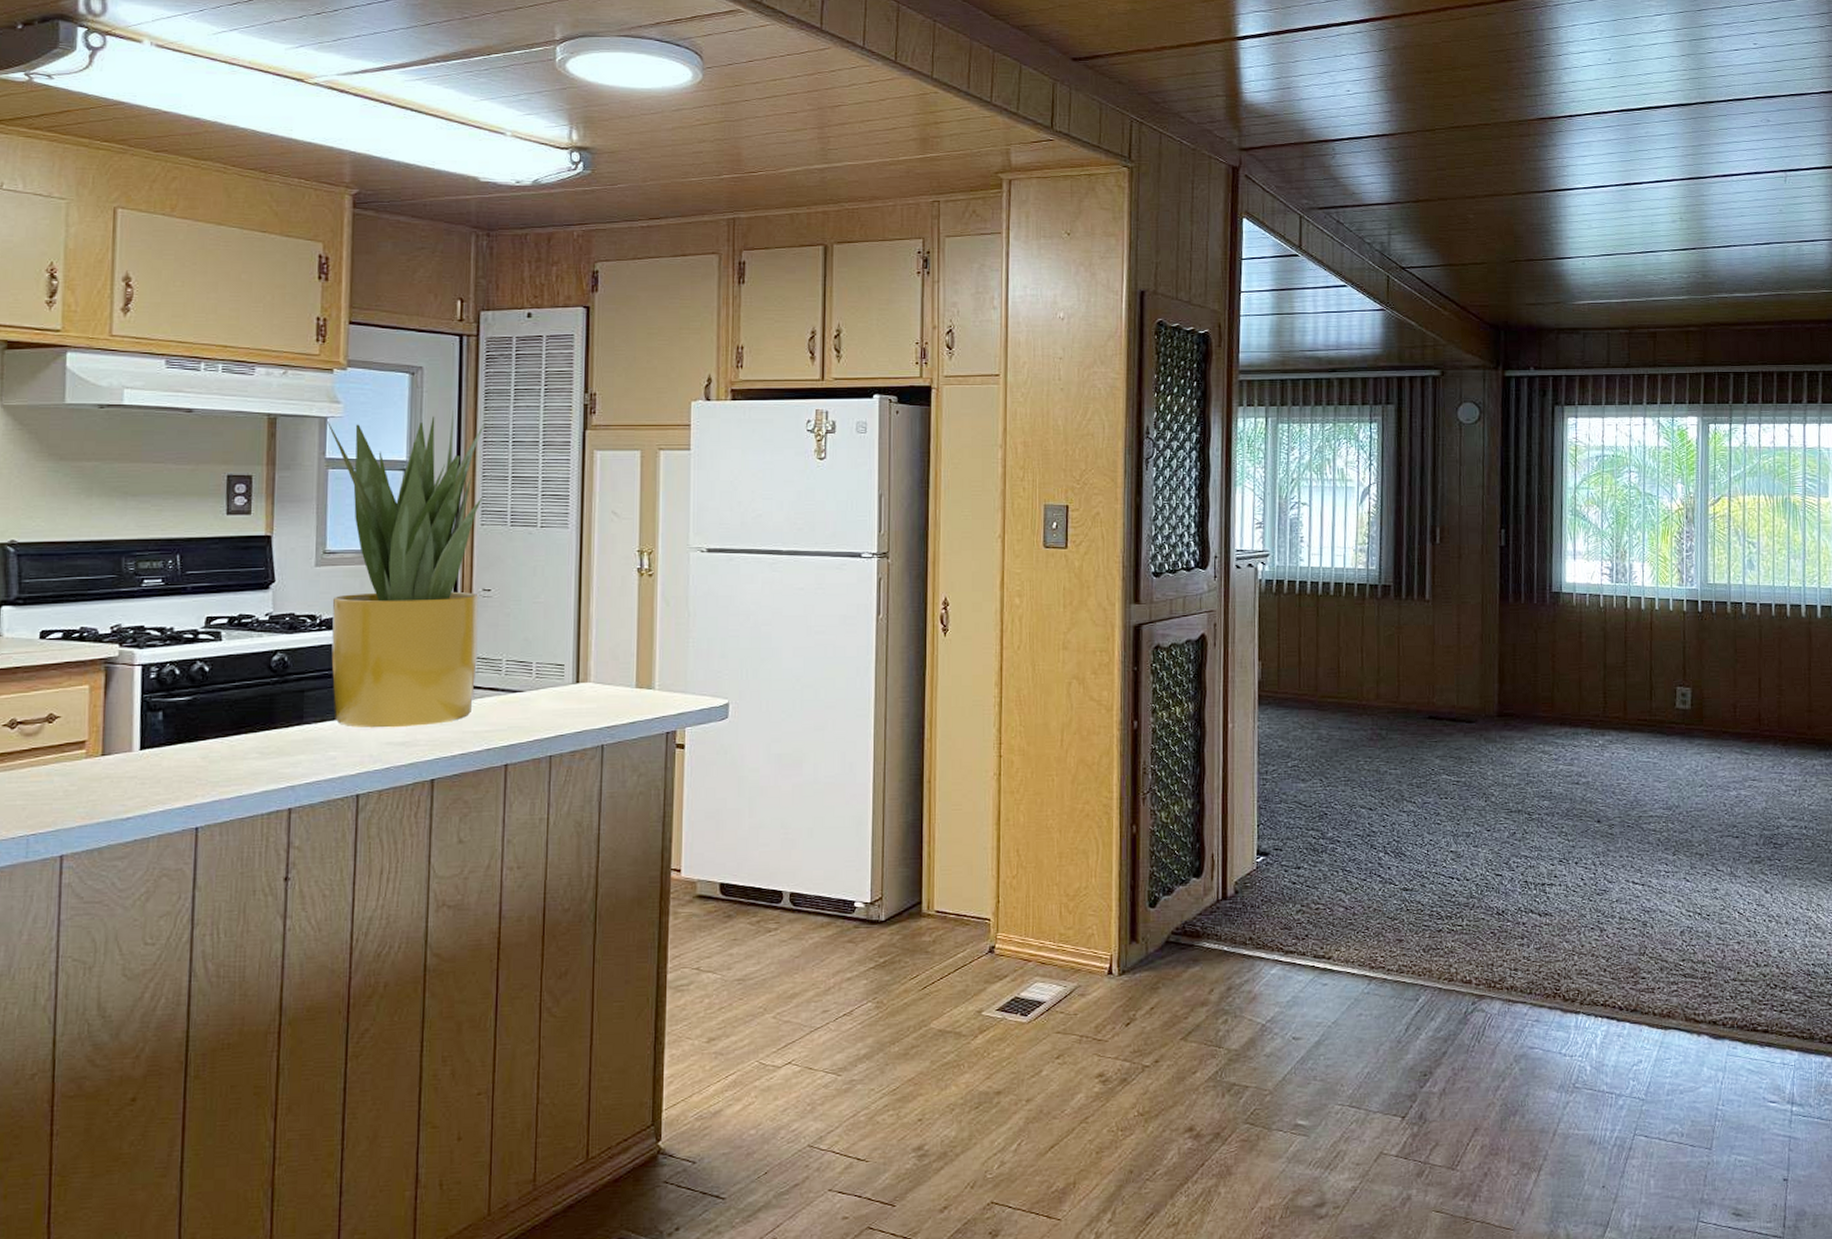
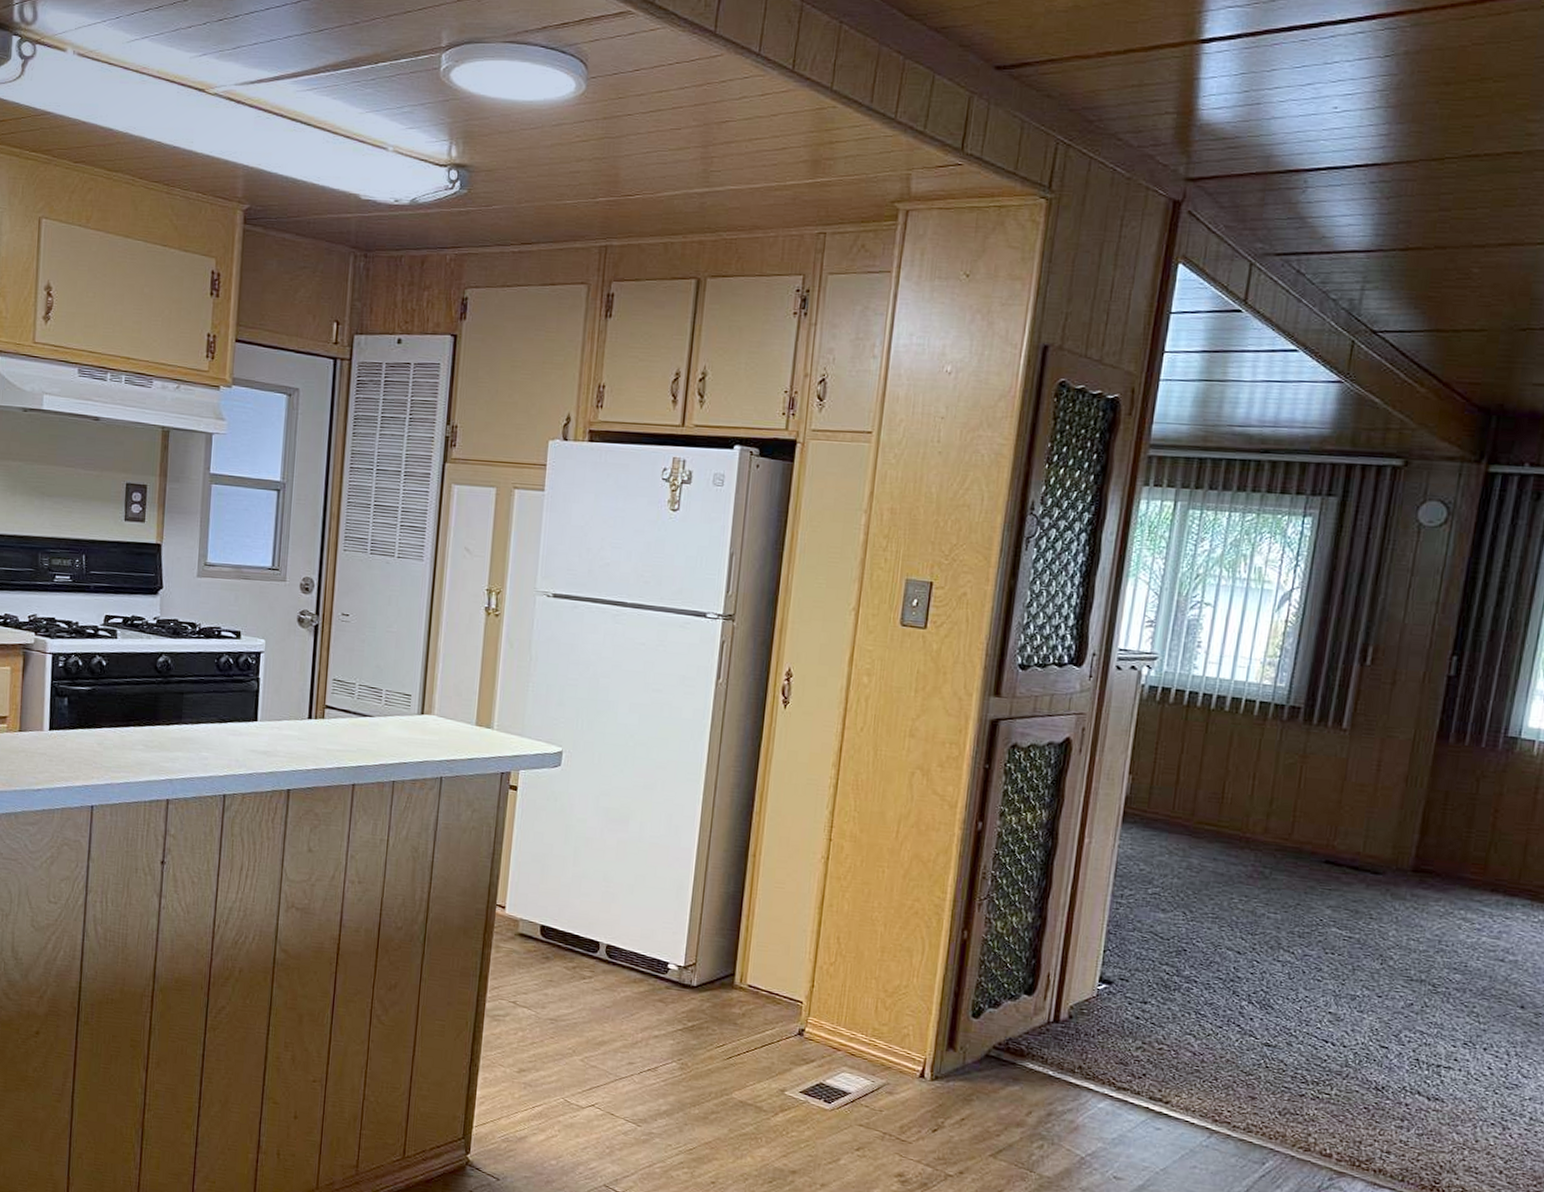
planter: present [326,411,485,727] -> none [207,435,352,738]

